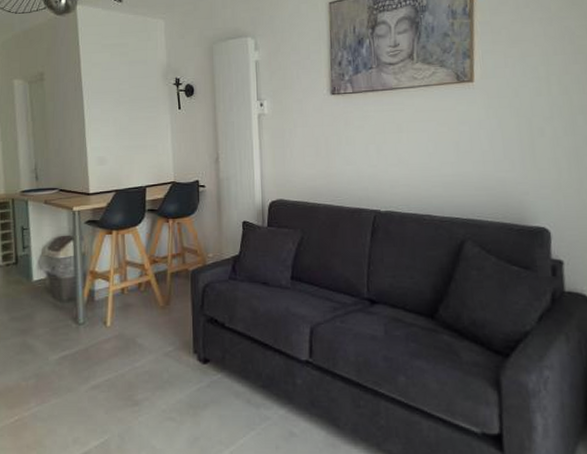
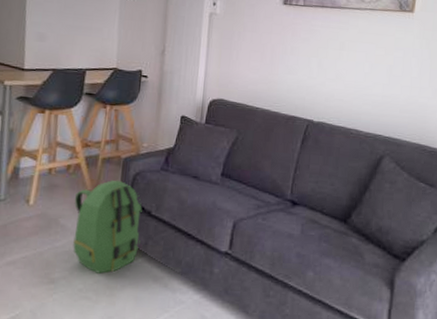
backpack: none [148,293,217,392] -> present [73,180,142,274]

